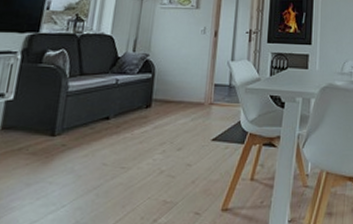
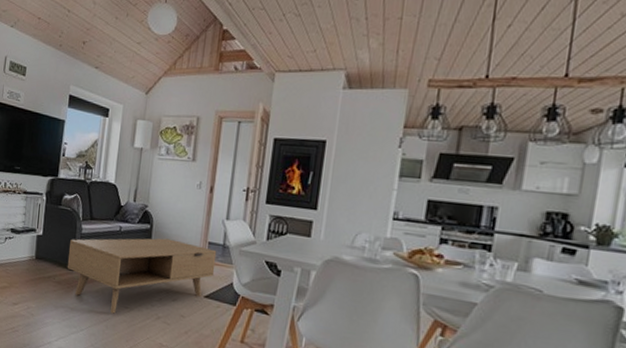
coffee table: none [46,86,223,178] -> present [67,238,217,314]

